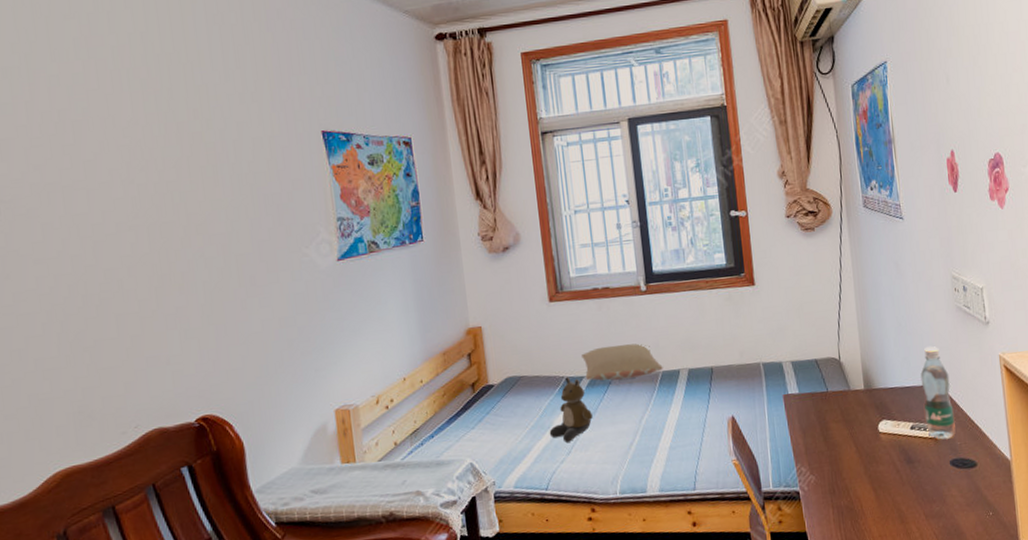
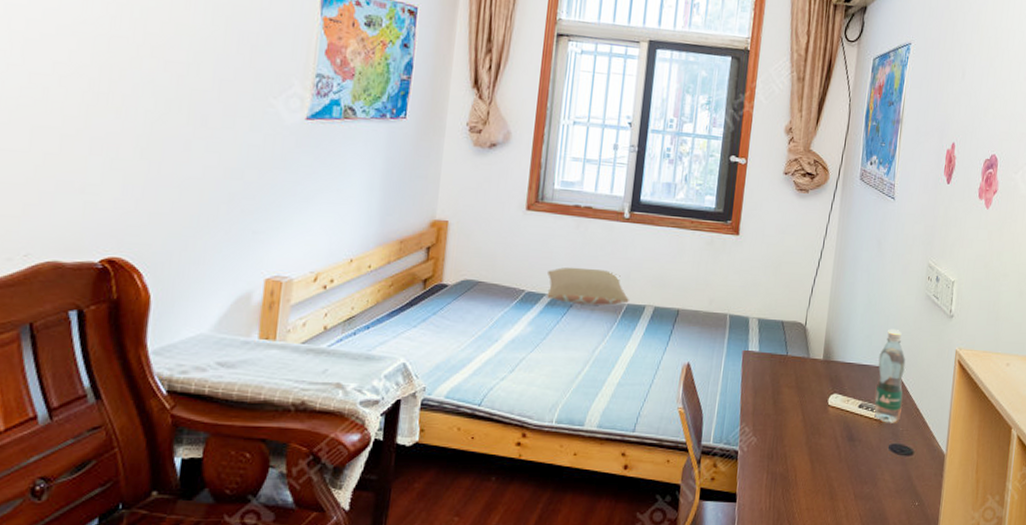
bear: present [549,377,593,442] -> none [495,291,546,360]

